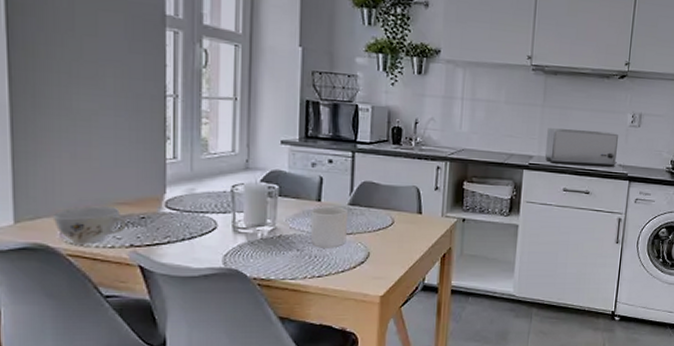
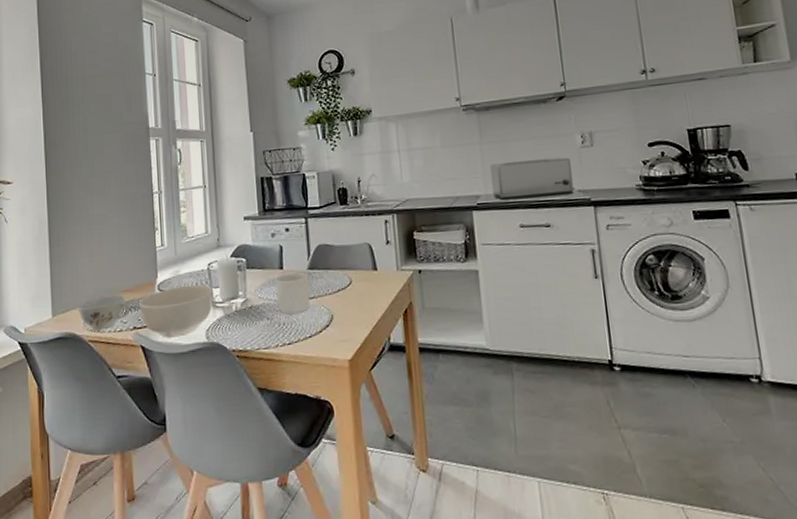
bowl: none [138,205,235,260] -> present [138,284,213,338]

